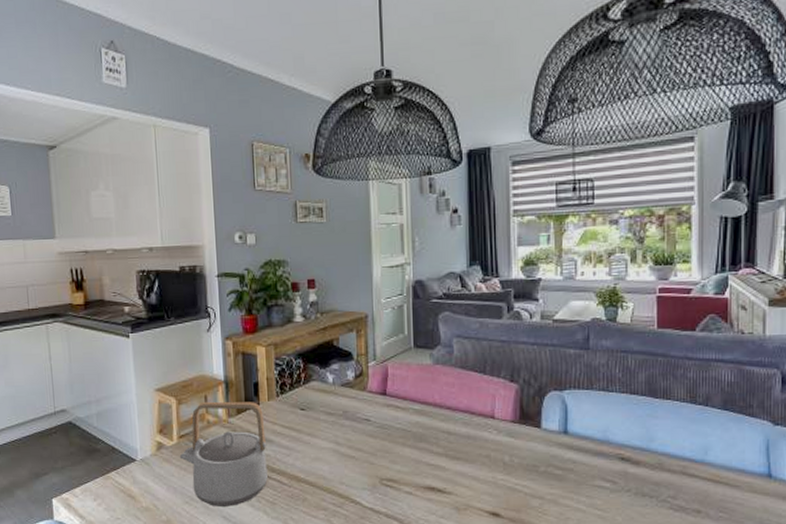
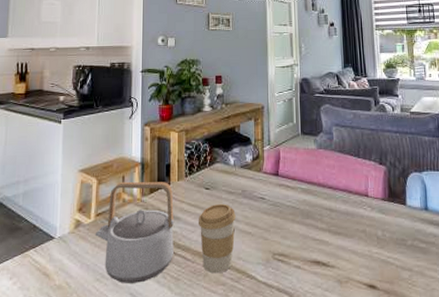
coffee cup: none [293,425,337,498] -> present [198,203,236,274]

